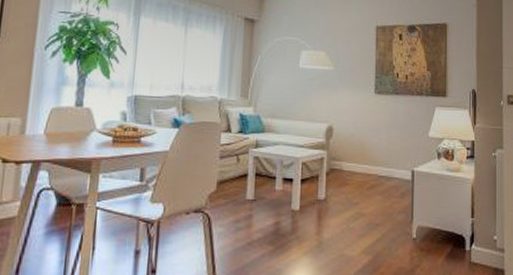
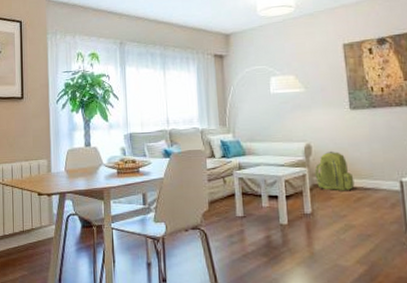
backpack: none [333,136,370,178] -> present [314,152,355,191]

